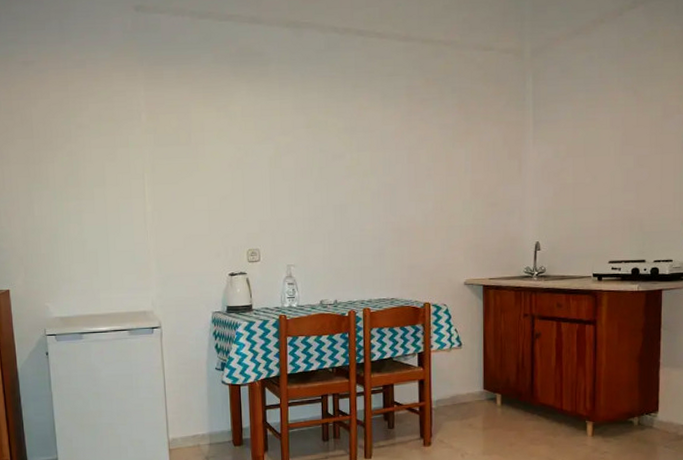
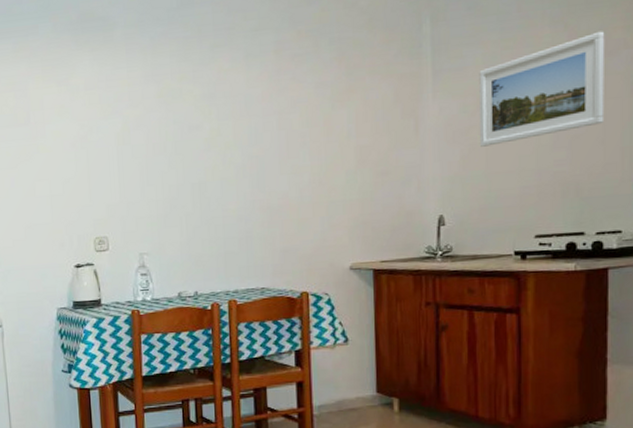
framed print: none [568,98,664,187] -> present [479,31,605,147]

